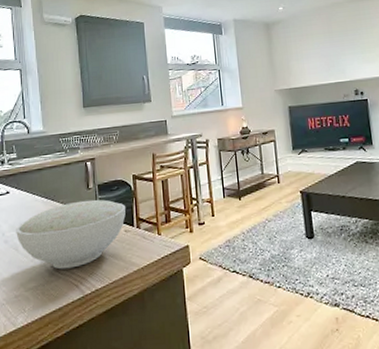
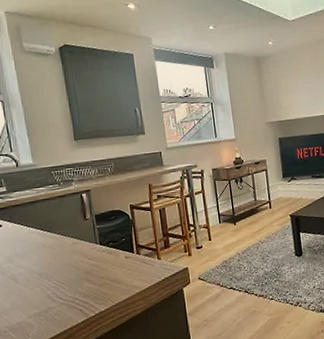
bowl: present [16,199,126,270] -> none [12,229,125,296]

